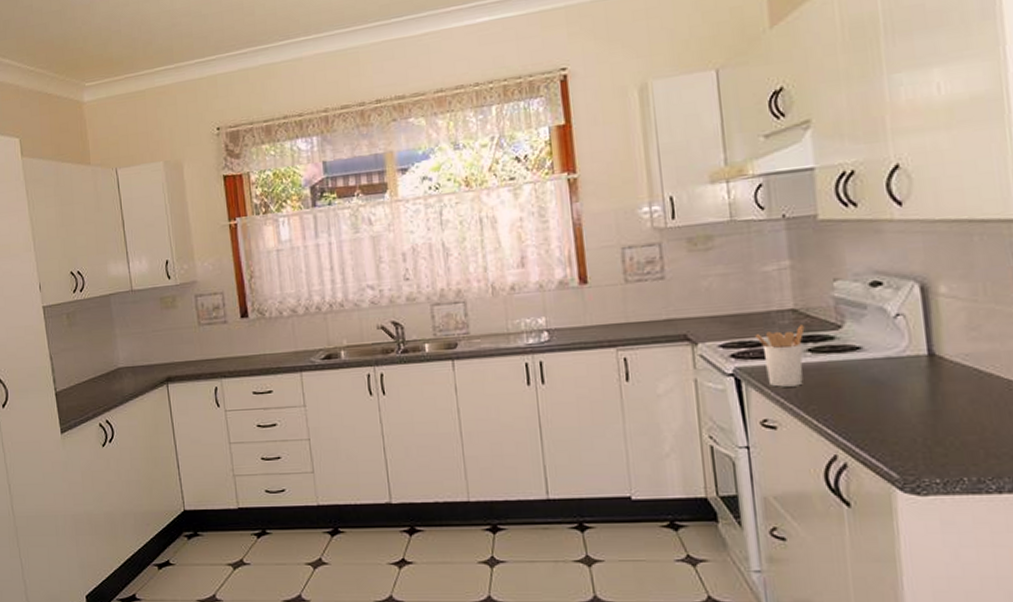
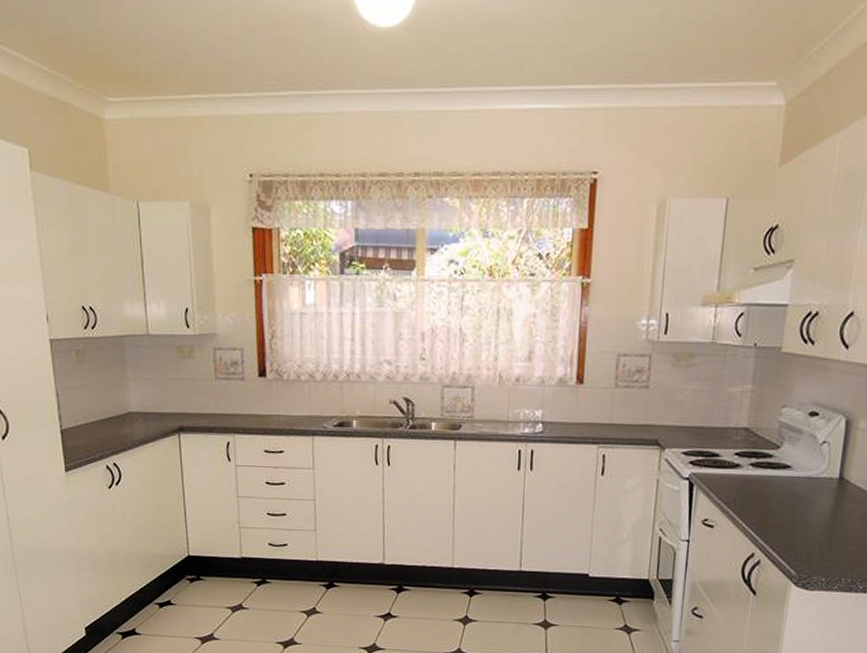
utensil holder: present [755,324,805,387] -> none [712,442,752,494]

